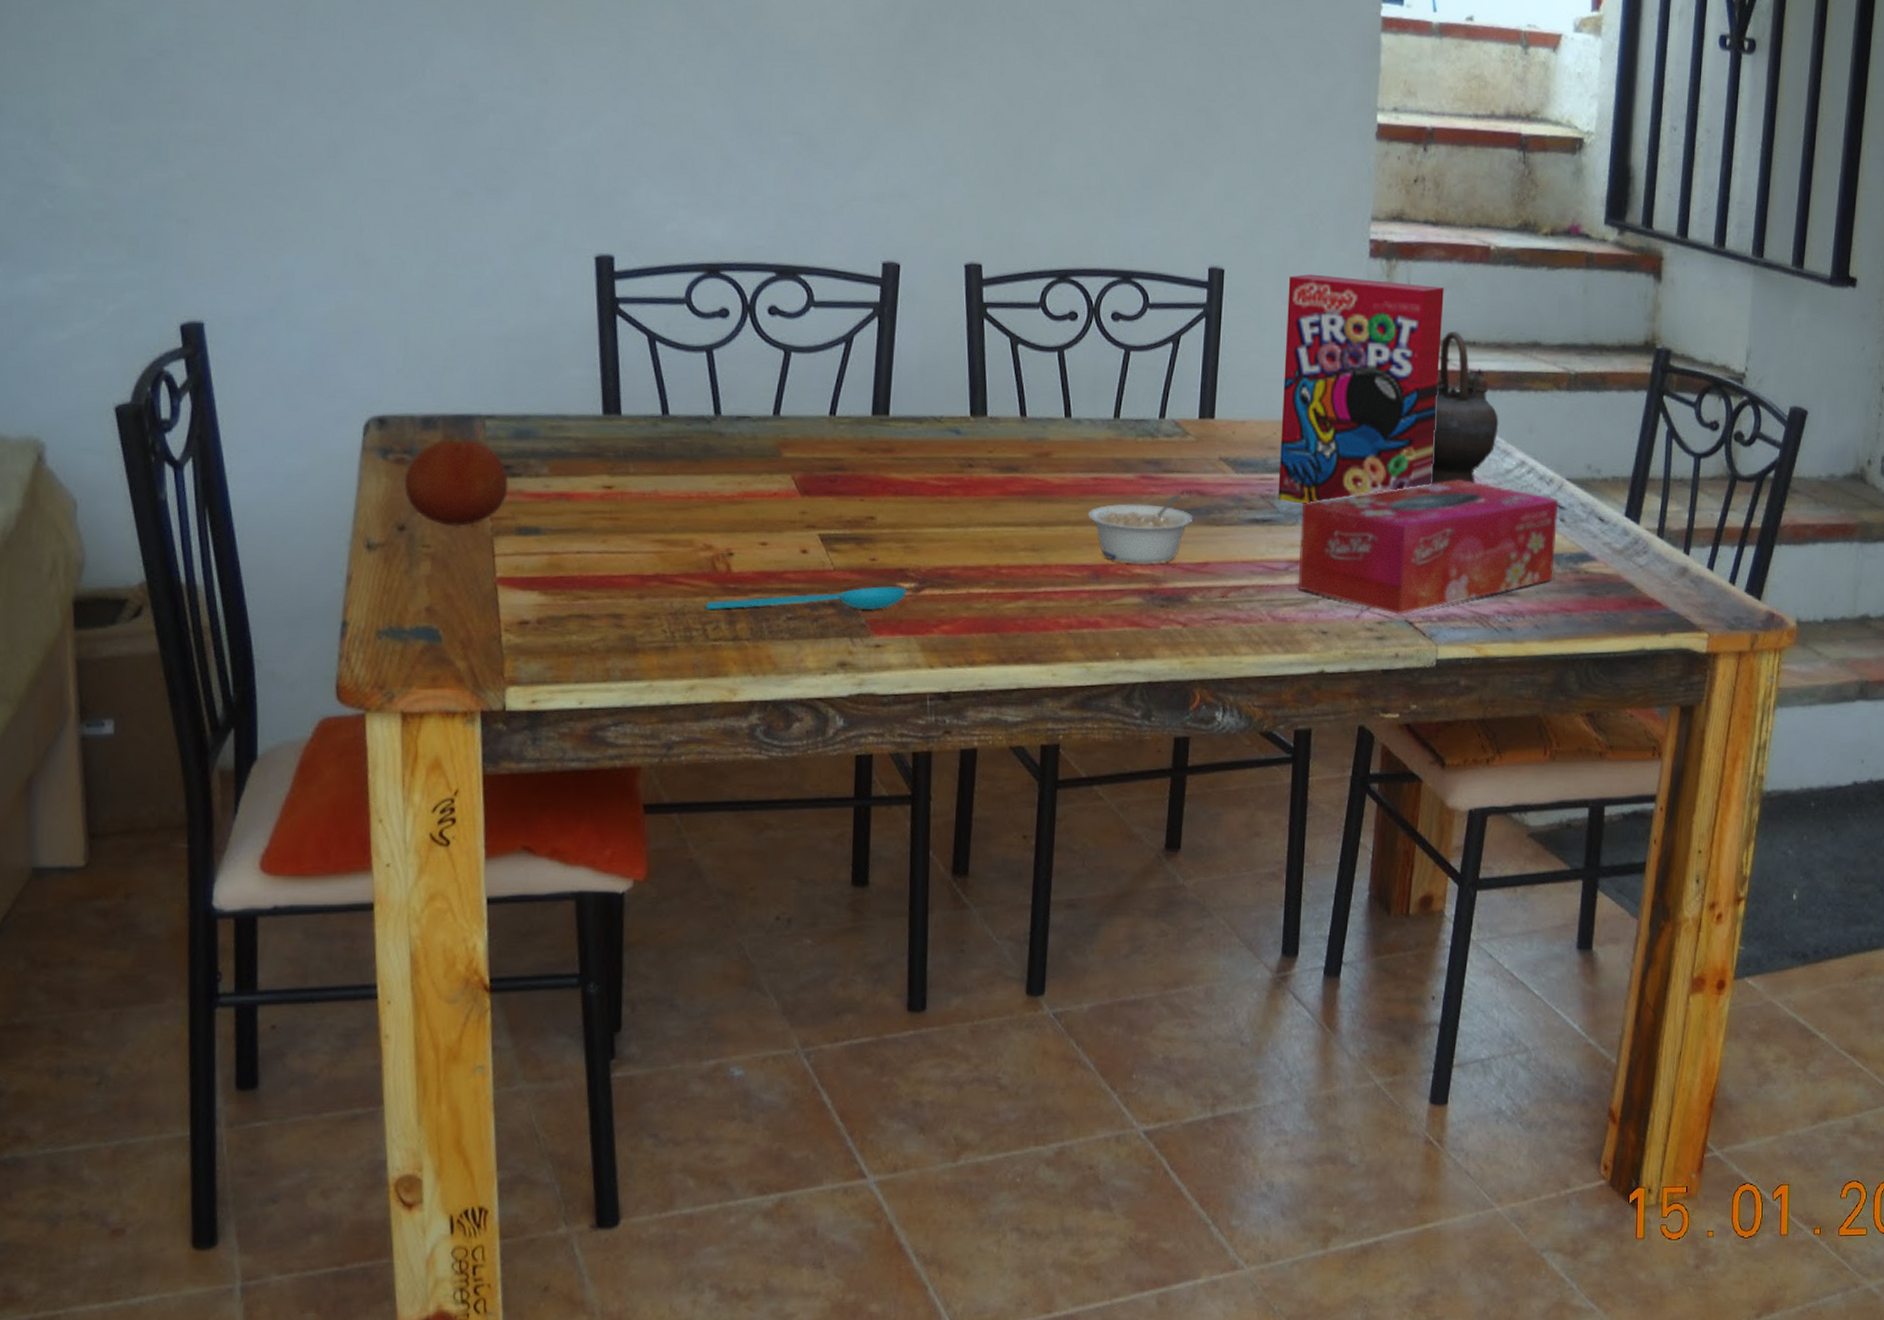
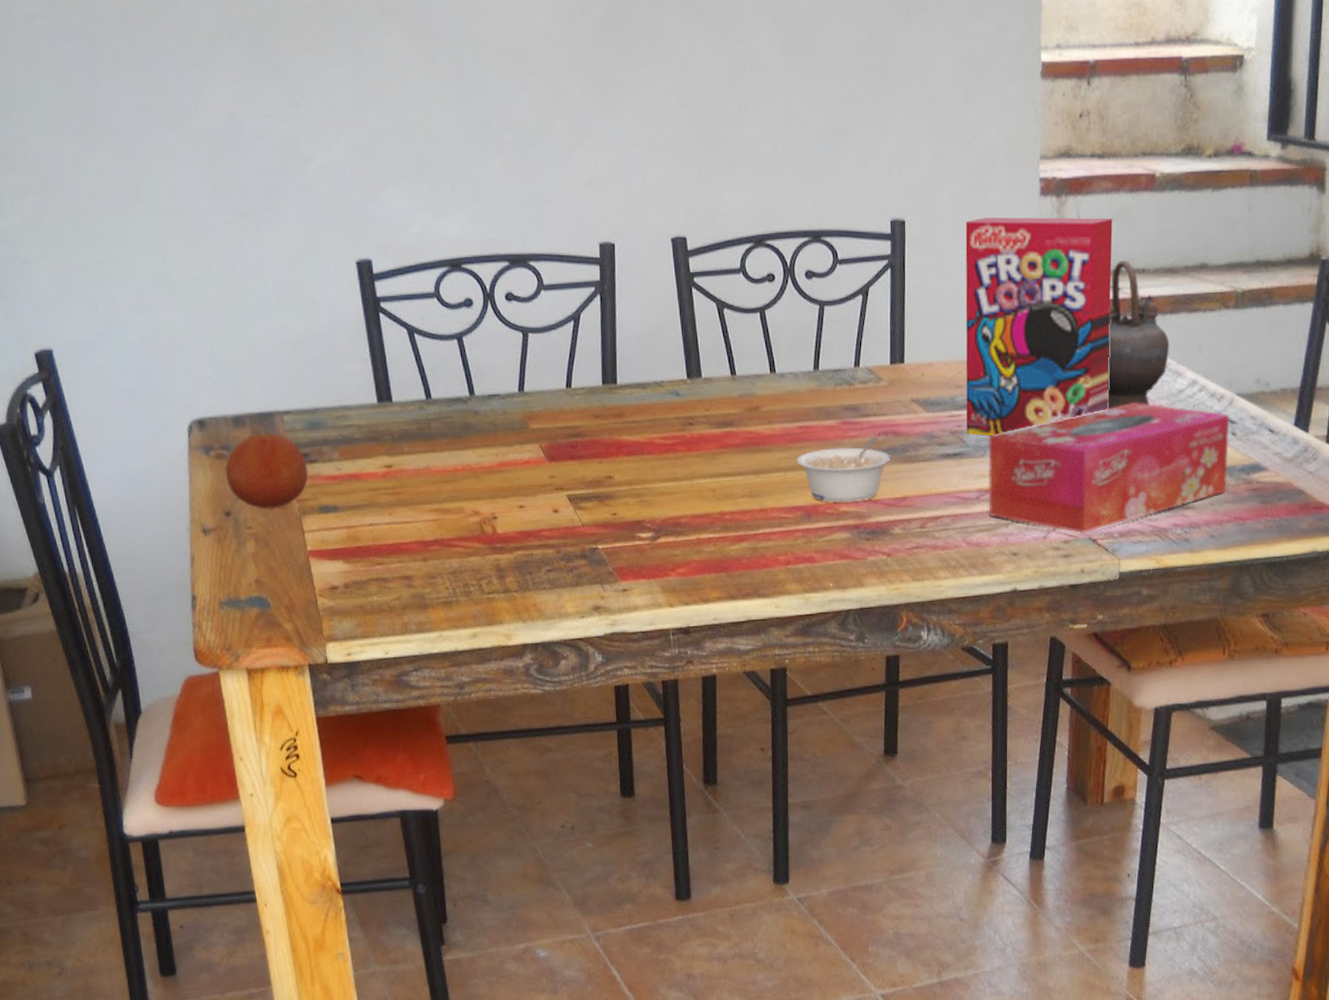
spoon: present [706,586,907,610] -> none [479,537,646,568]

